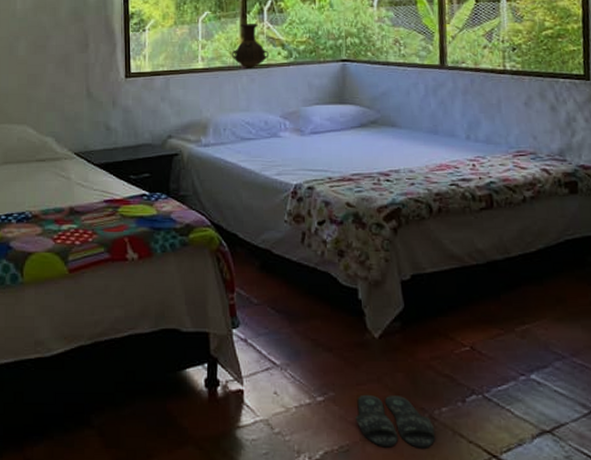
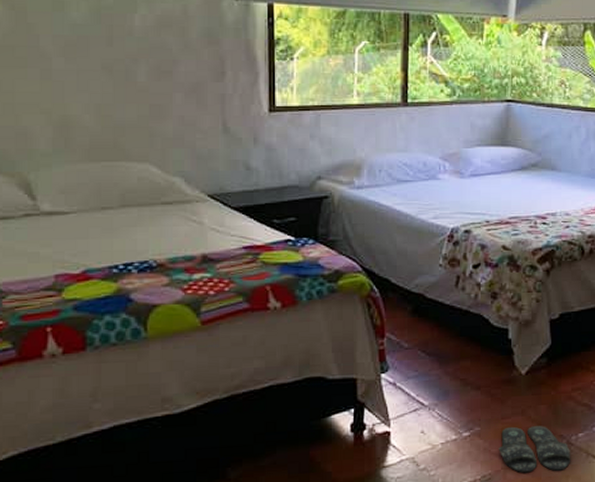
vase: present [231,24,269,69] -> none [390,57,431,106]

